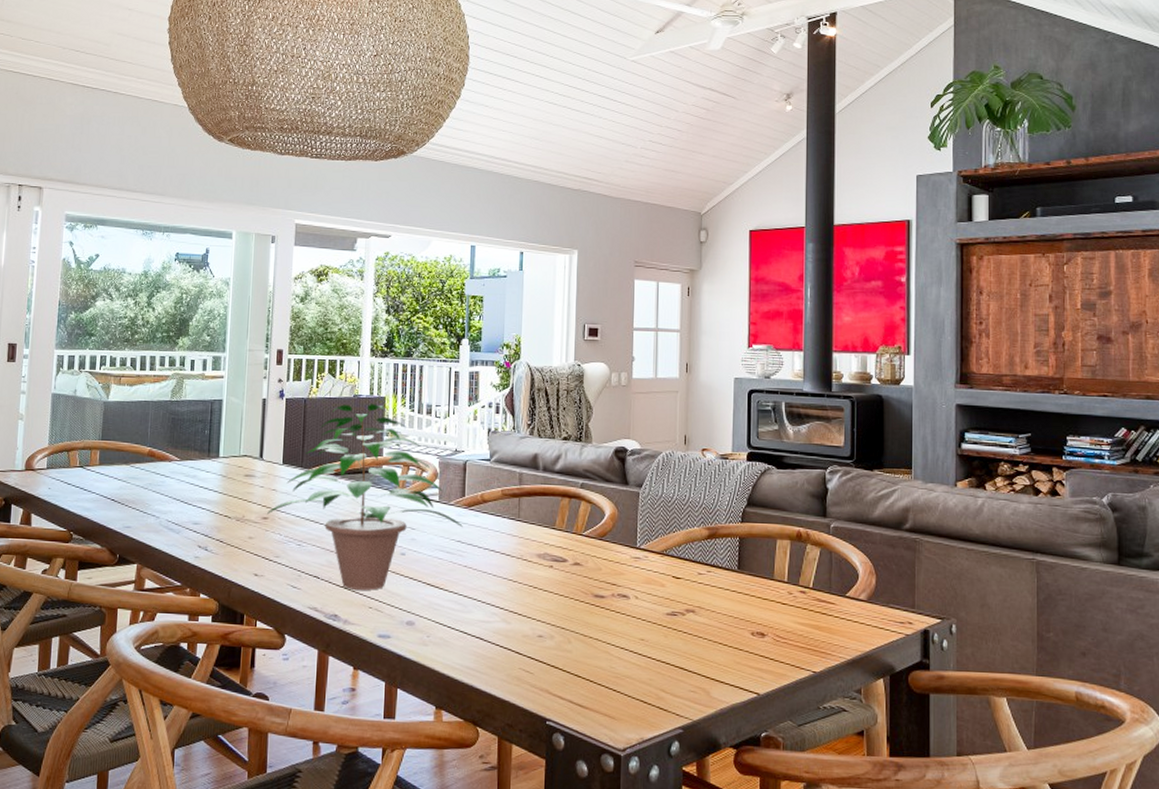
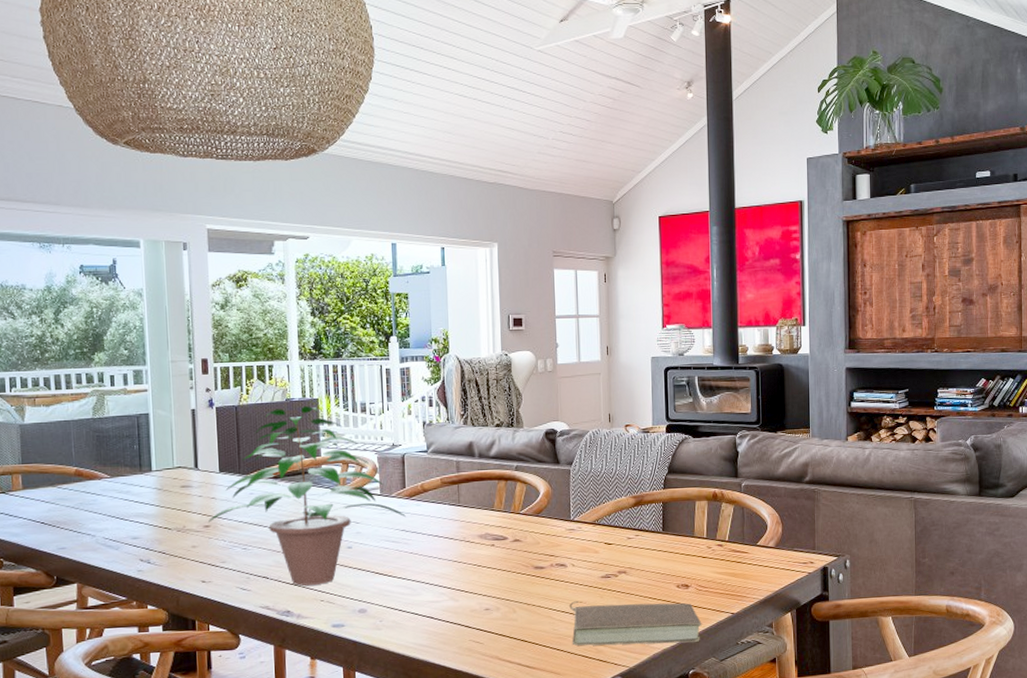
book: none [629,638,778,700] -> present [569,601,702,646]

